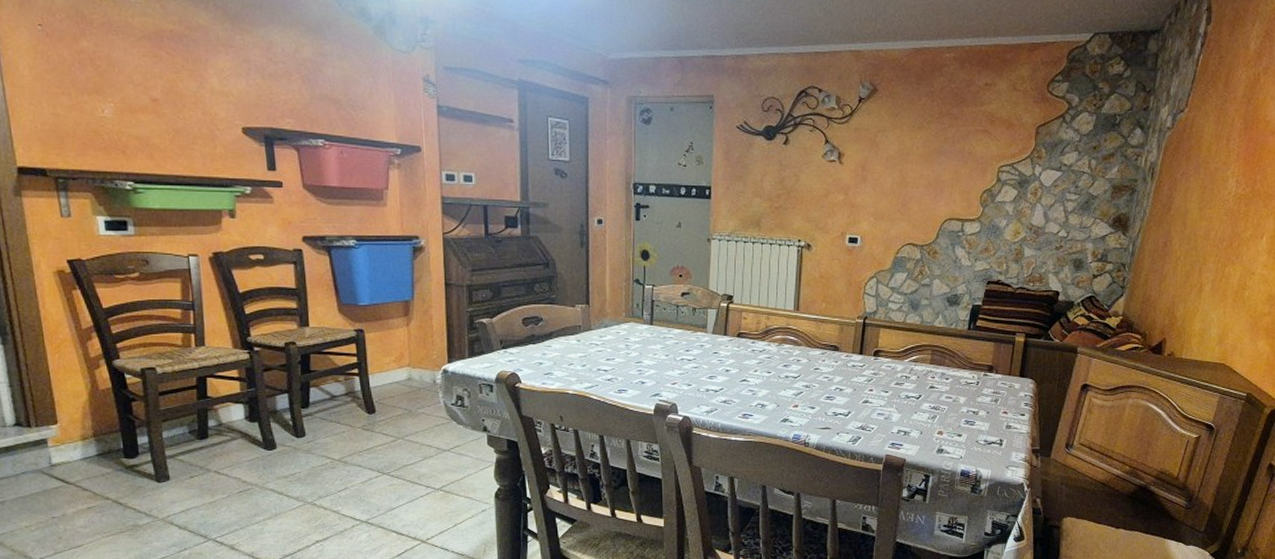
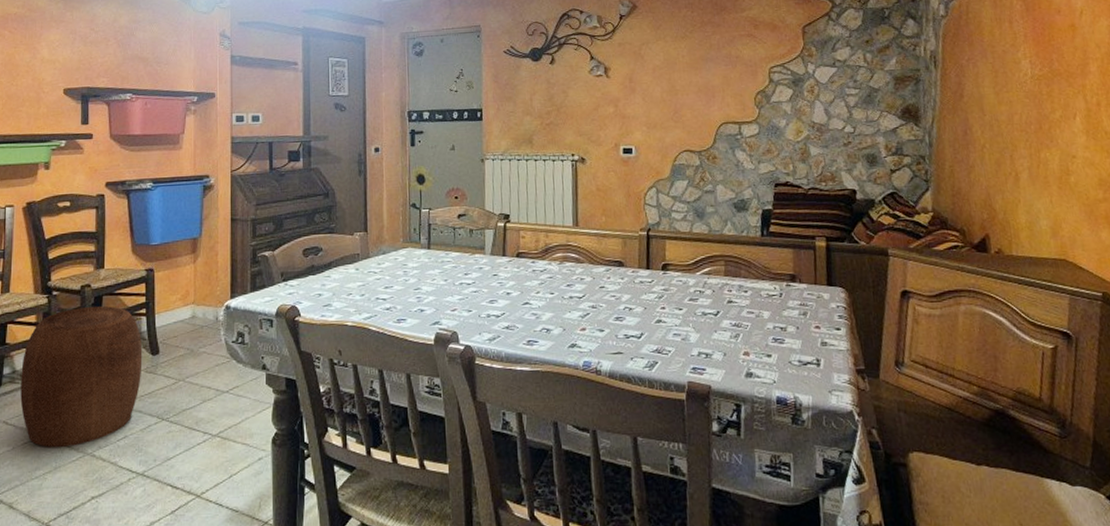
stool: none [228,363,359,496] -> present [20,306,143,447]

